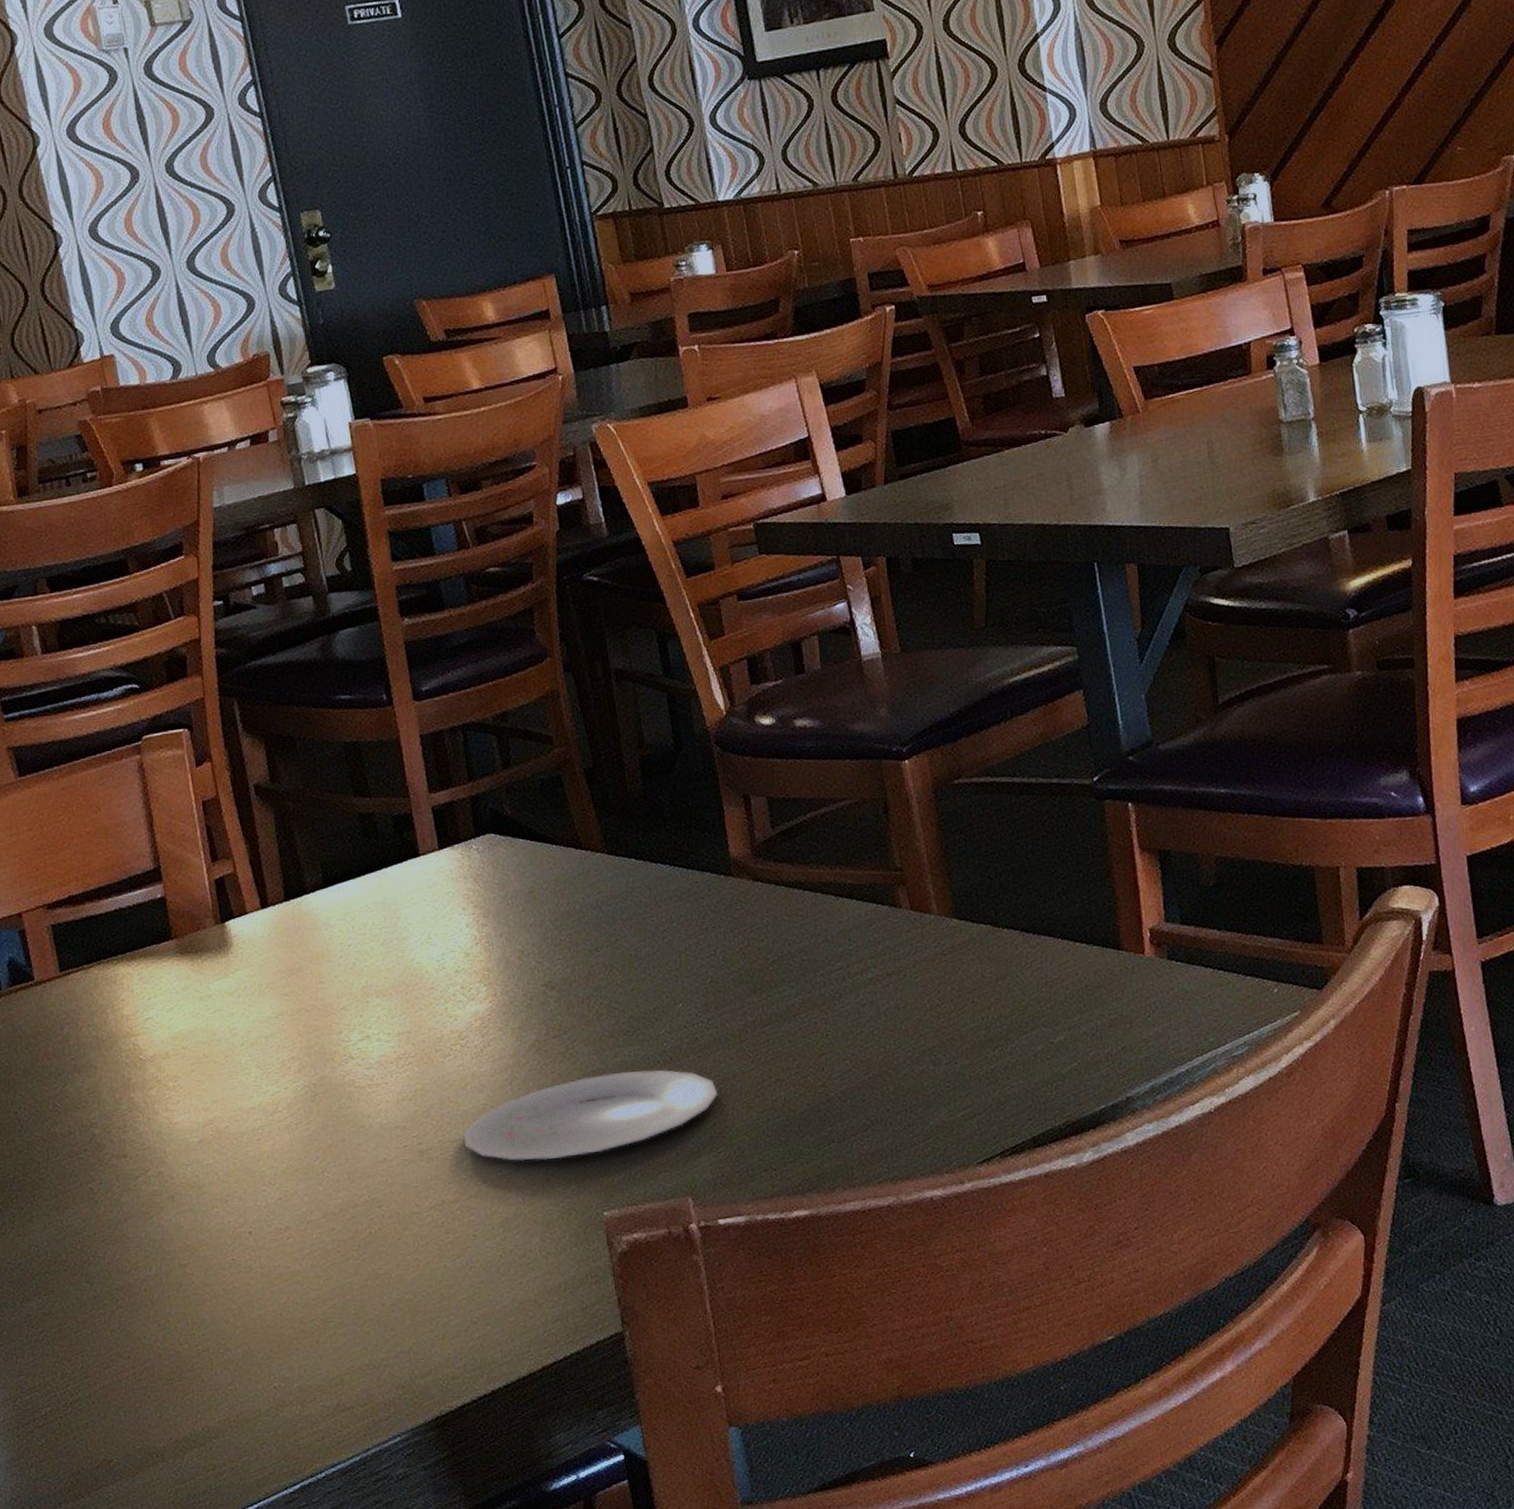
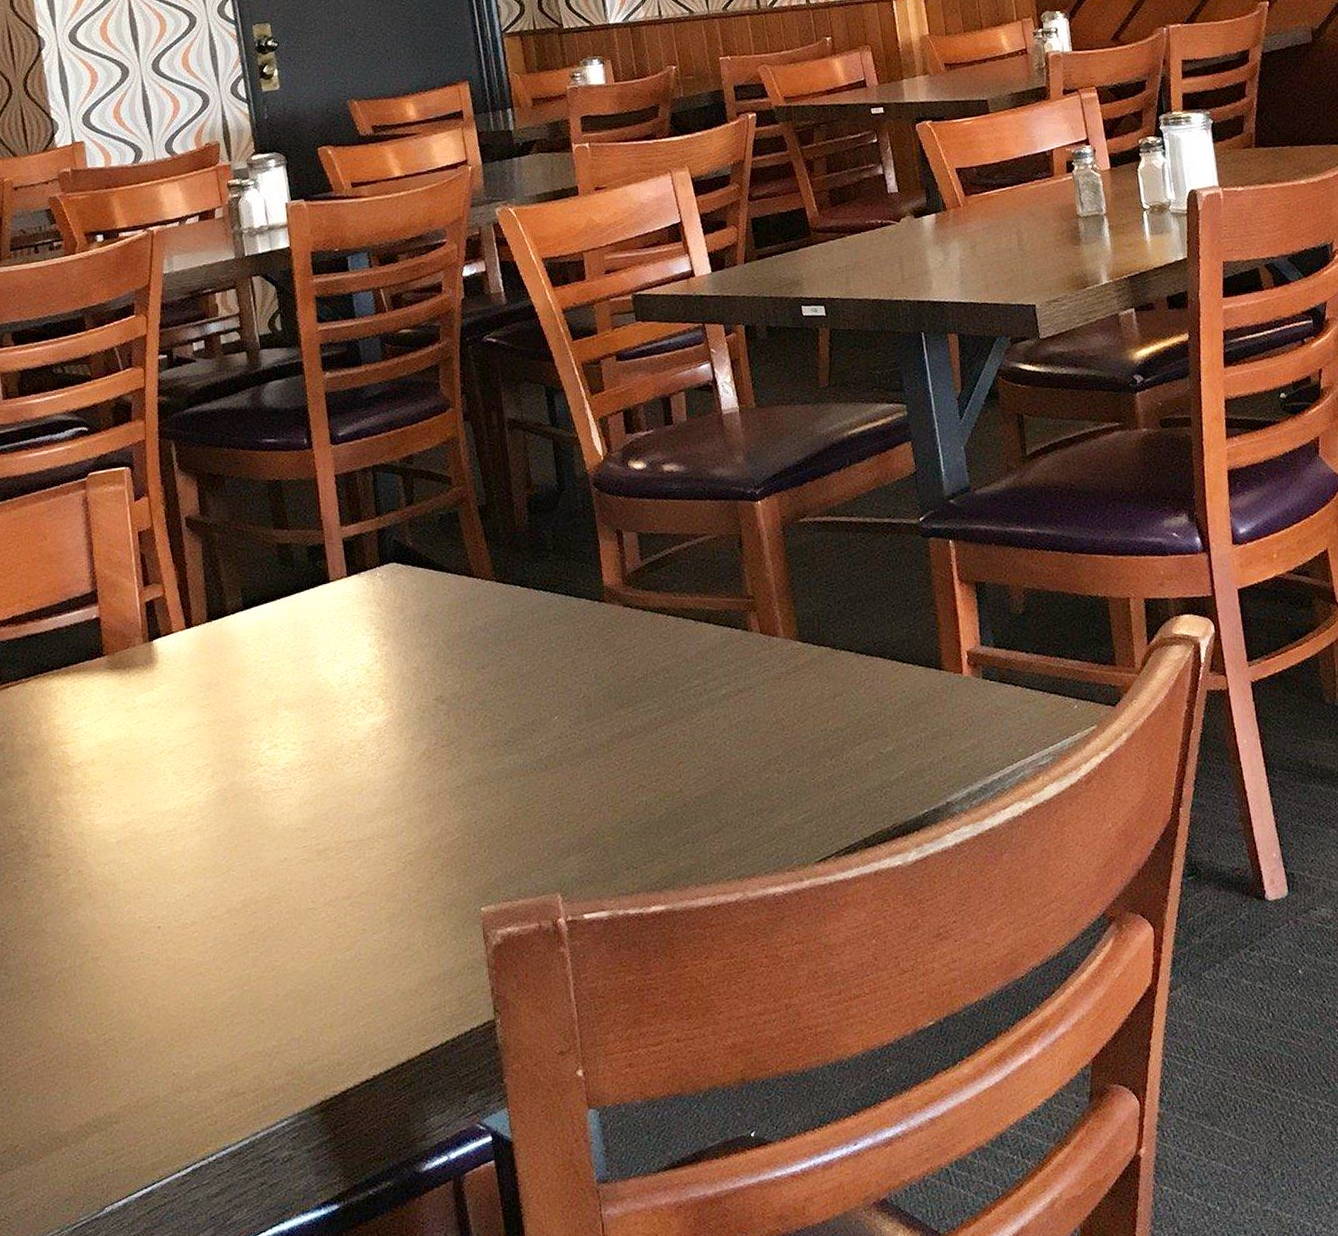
plate: present [463,1069,719,1161] -> none [357,776,587,861]

